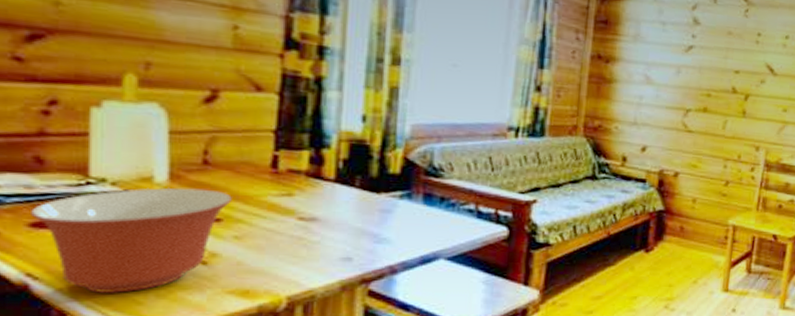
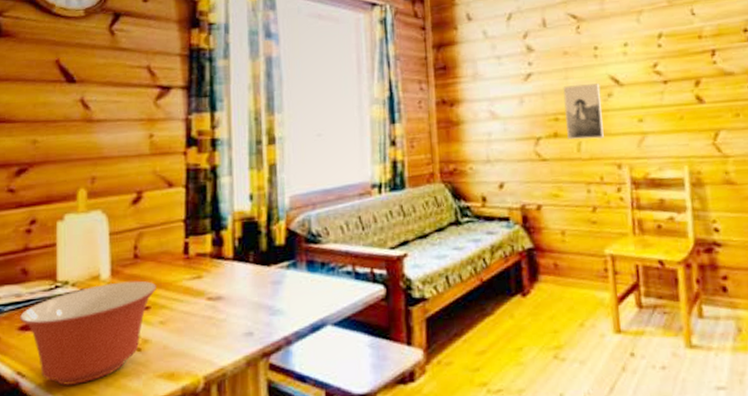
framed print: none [716,65,756,121] -> present [563,83,604,140]

